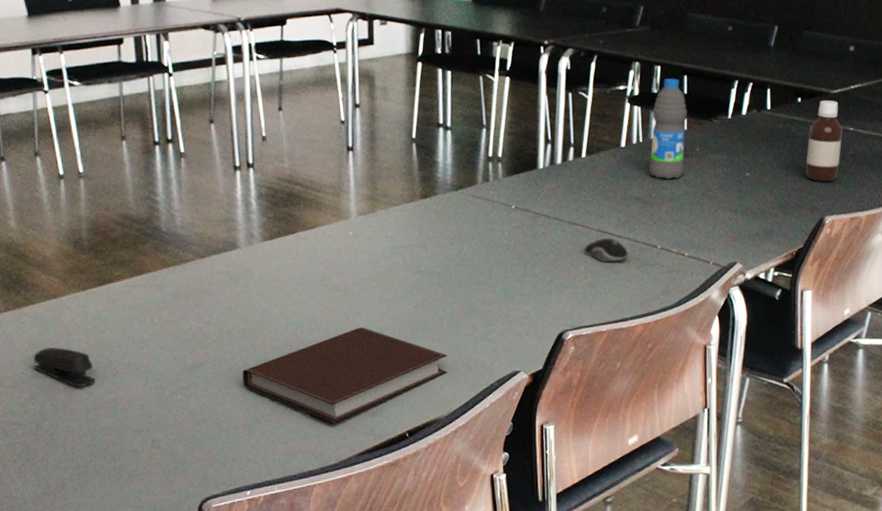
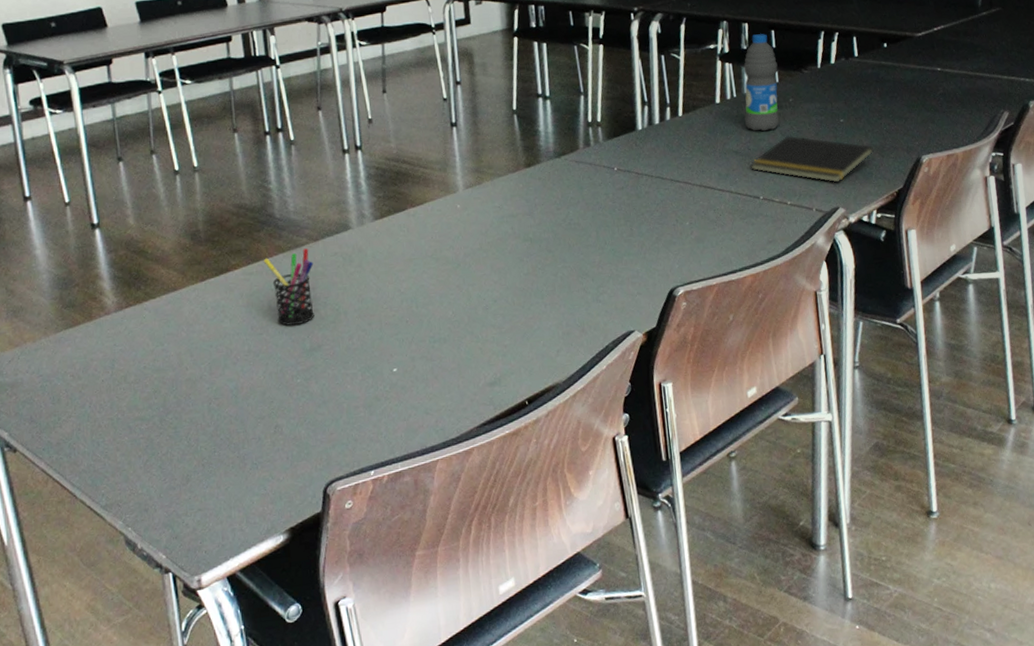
stapler: present [33,347,96,387] -> none [155,339,217,378]
pen holder: none [147,265,199,341] -> present [263,248,314,326]
notebook: present [242,327,448,424] -> none [360,297,563,397]
computer mouse: present [584,238,628,263] -> none [688,192,732,217]
notepad: none [651,185,778,237] -> present [750,135,875,183]
bottle: present [806,99,843,181] -> none [897,43,931,122]

